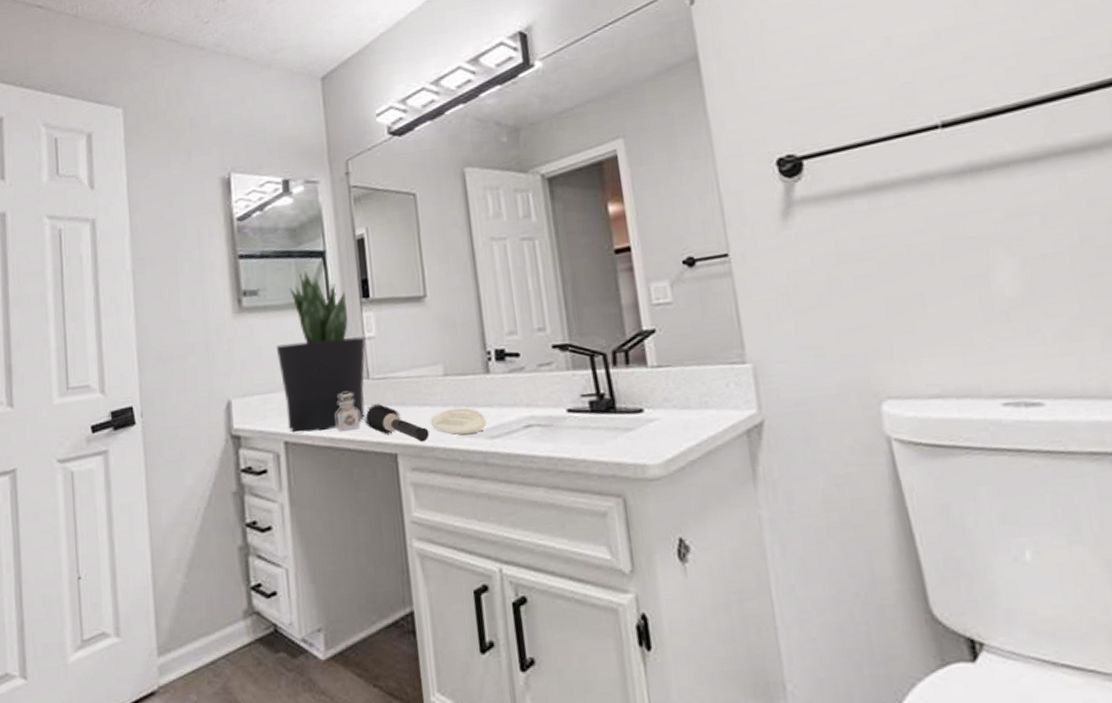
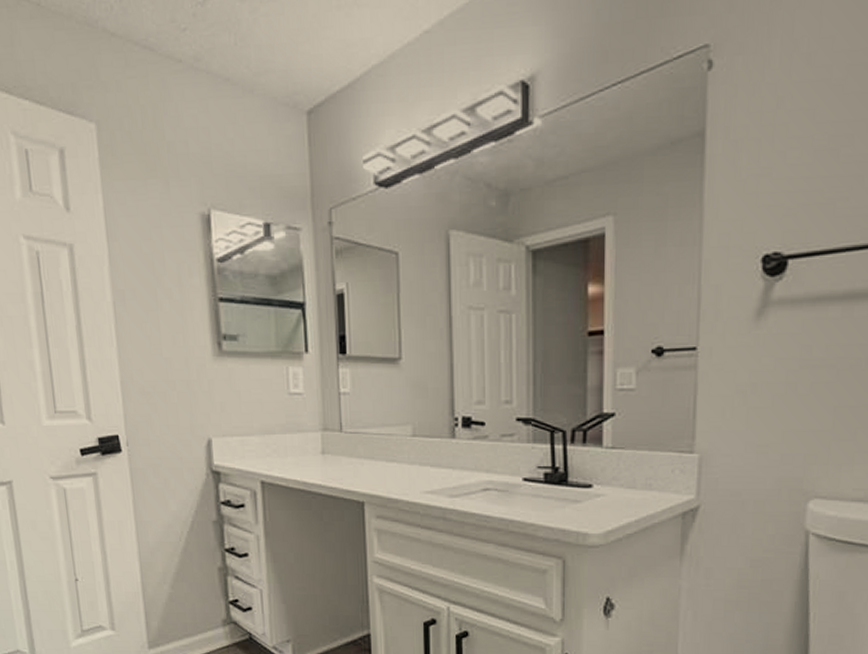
planter: present [276,269,366,433] -> none [254,319,340,474]
perfume bottle: present [334,392,361,432] -> none [308,442,332,478]
hairbrush: present [362,403,430,443] -> none [334,455,395,494]
soap dish: present [429,407,487,435] -> none [396,467,448,492]

